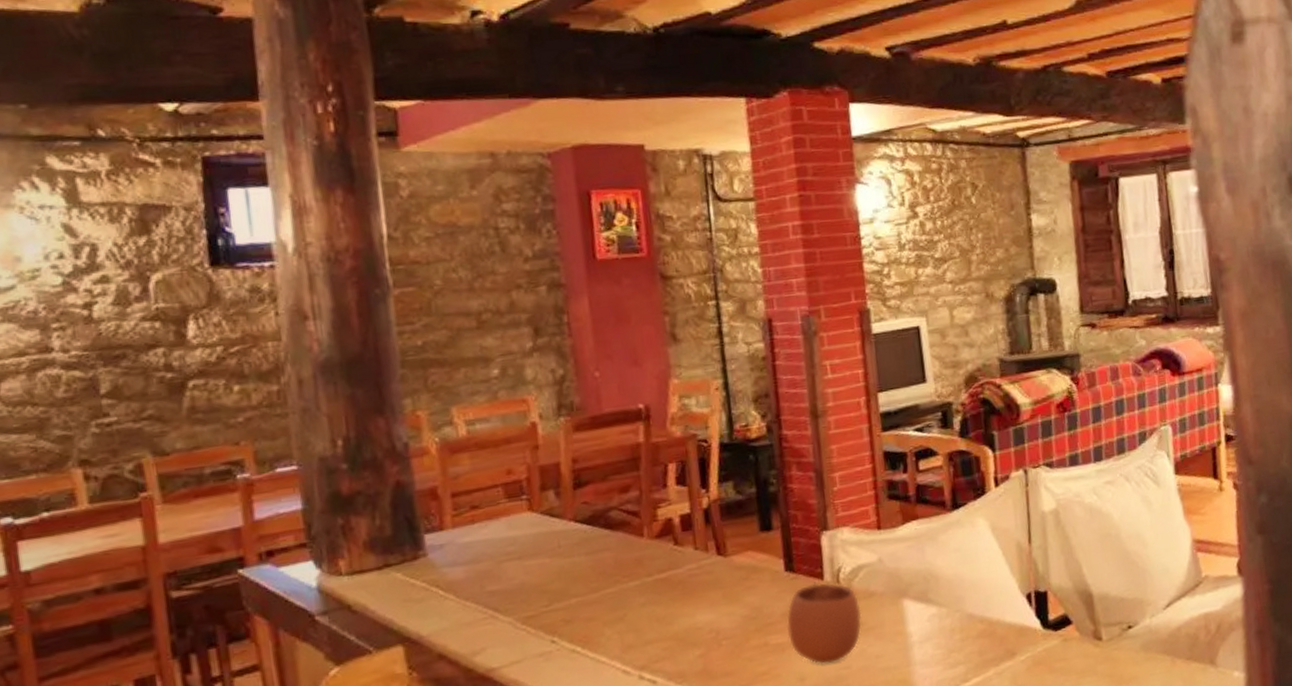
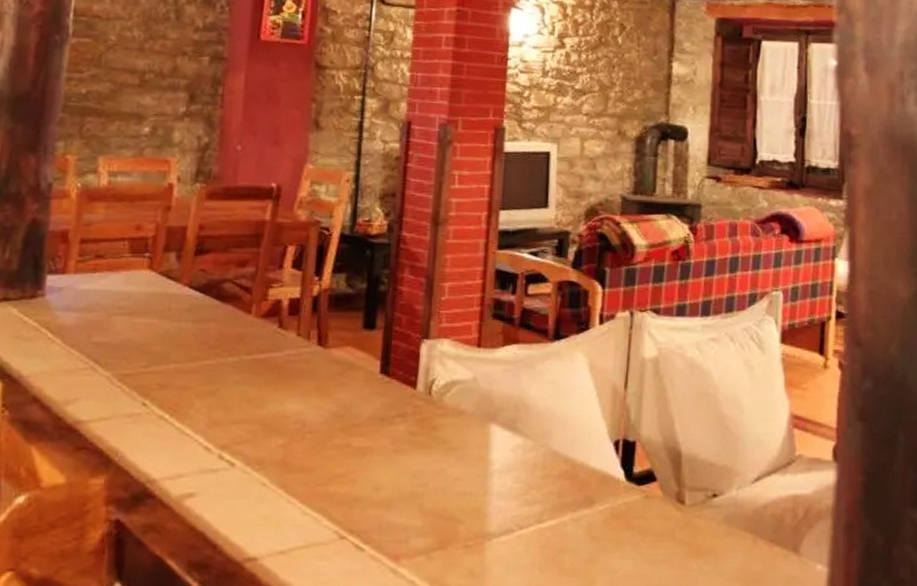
mug: present [787,582,862,664] -> none [372,391,448,477]

